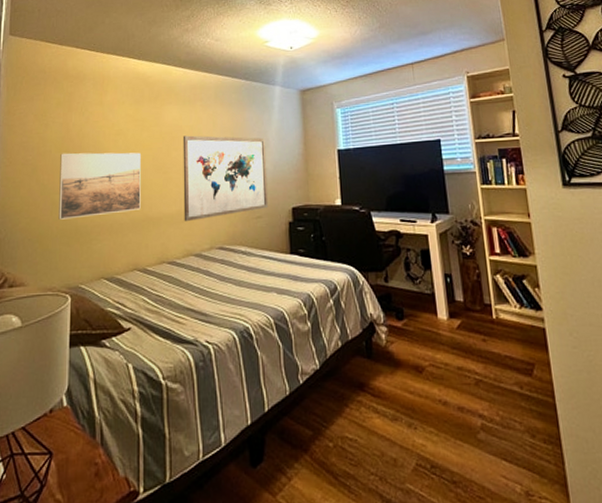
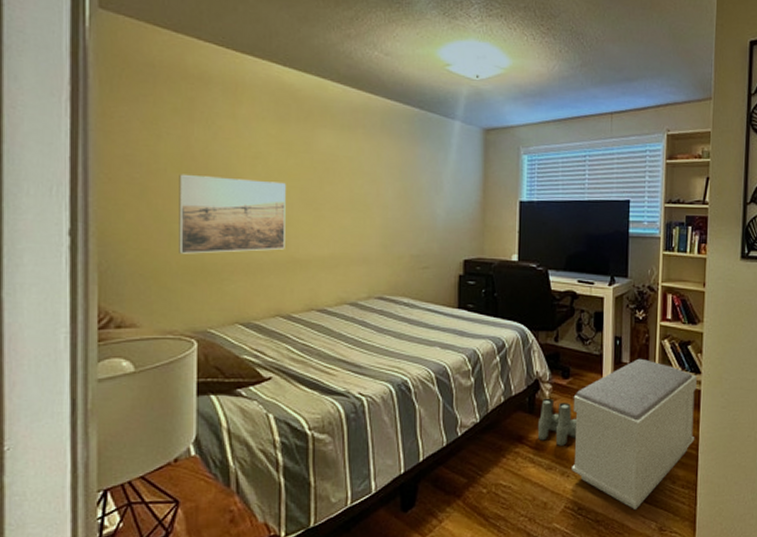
wall art: present [182,135,269,221] -> none [337,168,439,266]
boots: none [377,341,420,395] -> present [537,398,578,447]
bench: none [410,295,549,470] -> present [572,358,697,511]

